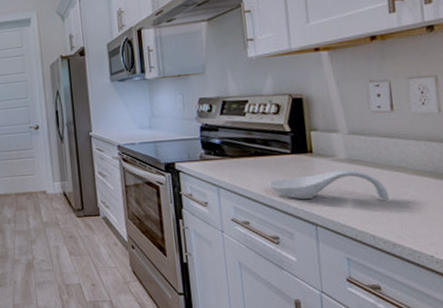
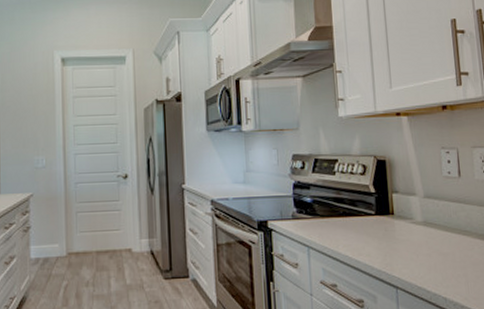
spoon rest: present [268,169,390,200] -> none [354,232,459,263]

